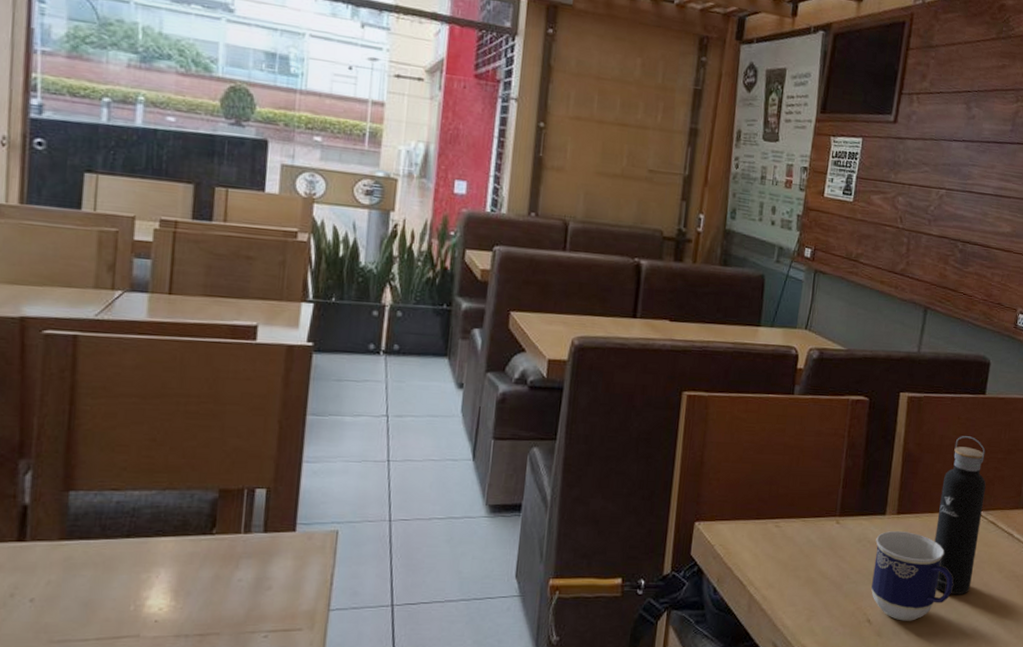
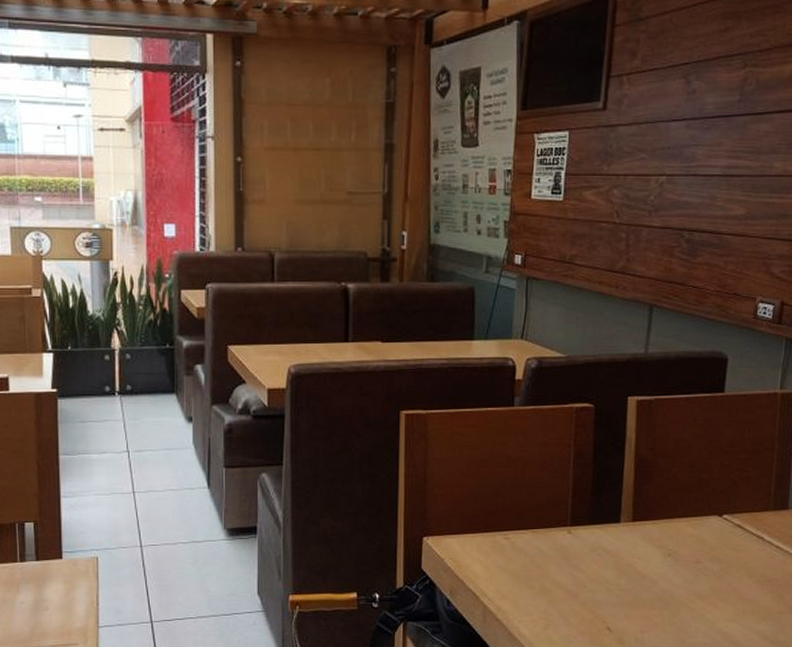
cup: present [871,531,954,621] -> none [609,539,699,628]
water bottle: present [934,436,986,595] -> none [675,438,730,602]

